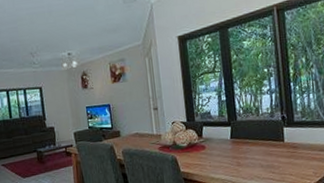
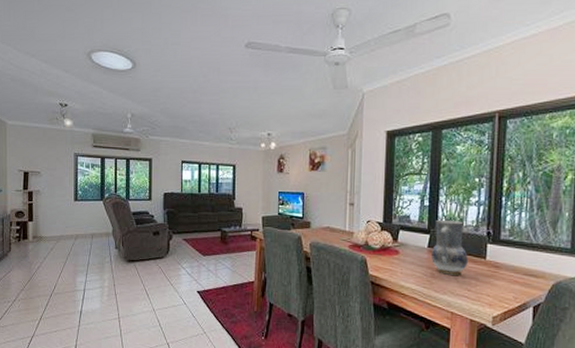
vase: none [234,110,269,161] -> present [432,219,468,275]

